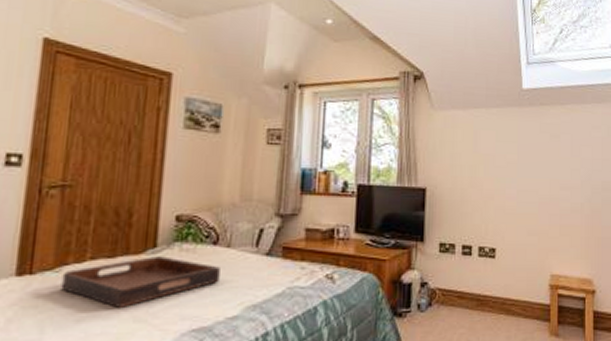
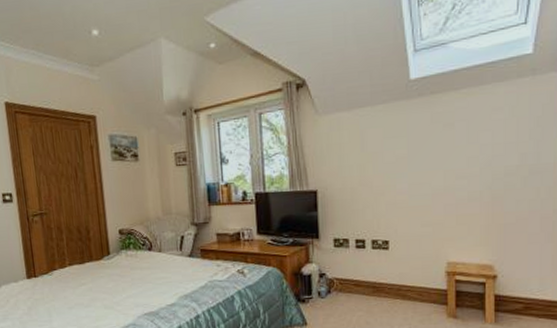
serving tray: present [61,256,220,308] -> none [54,261,158,299]

